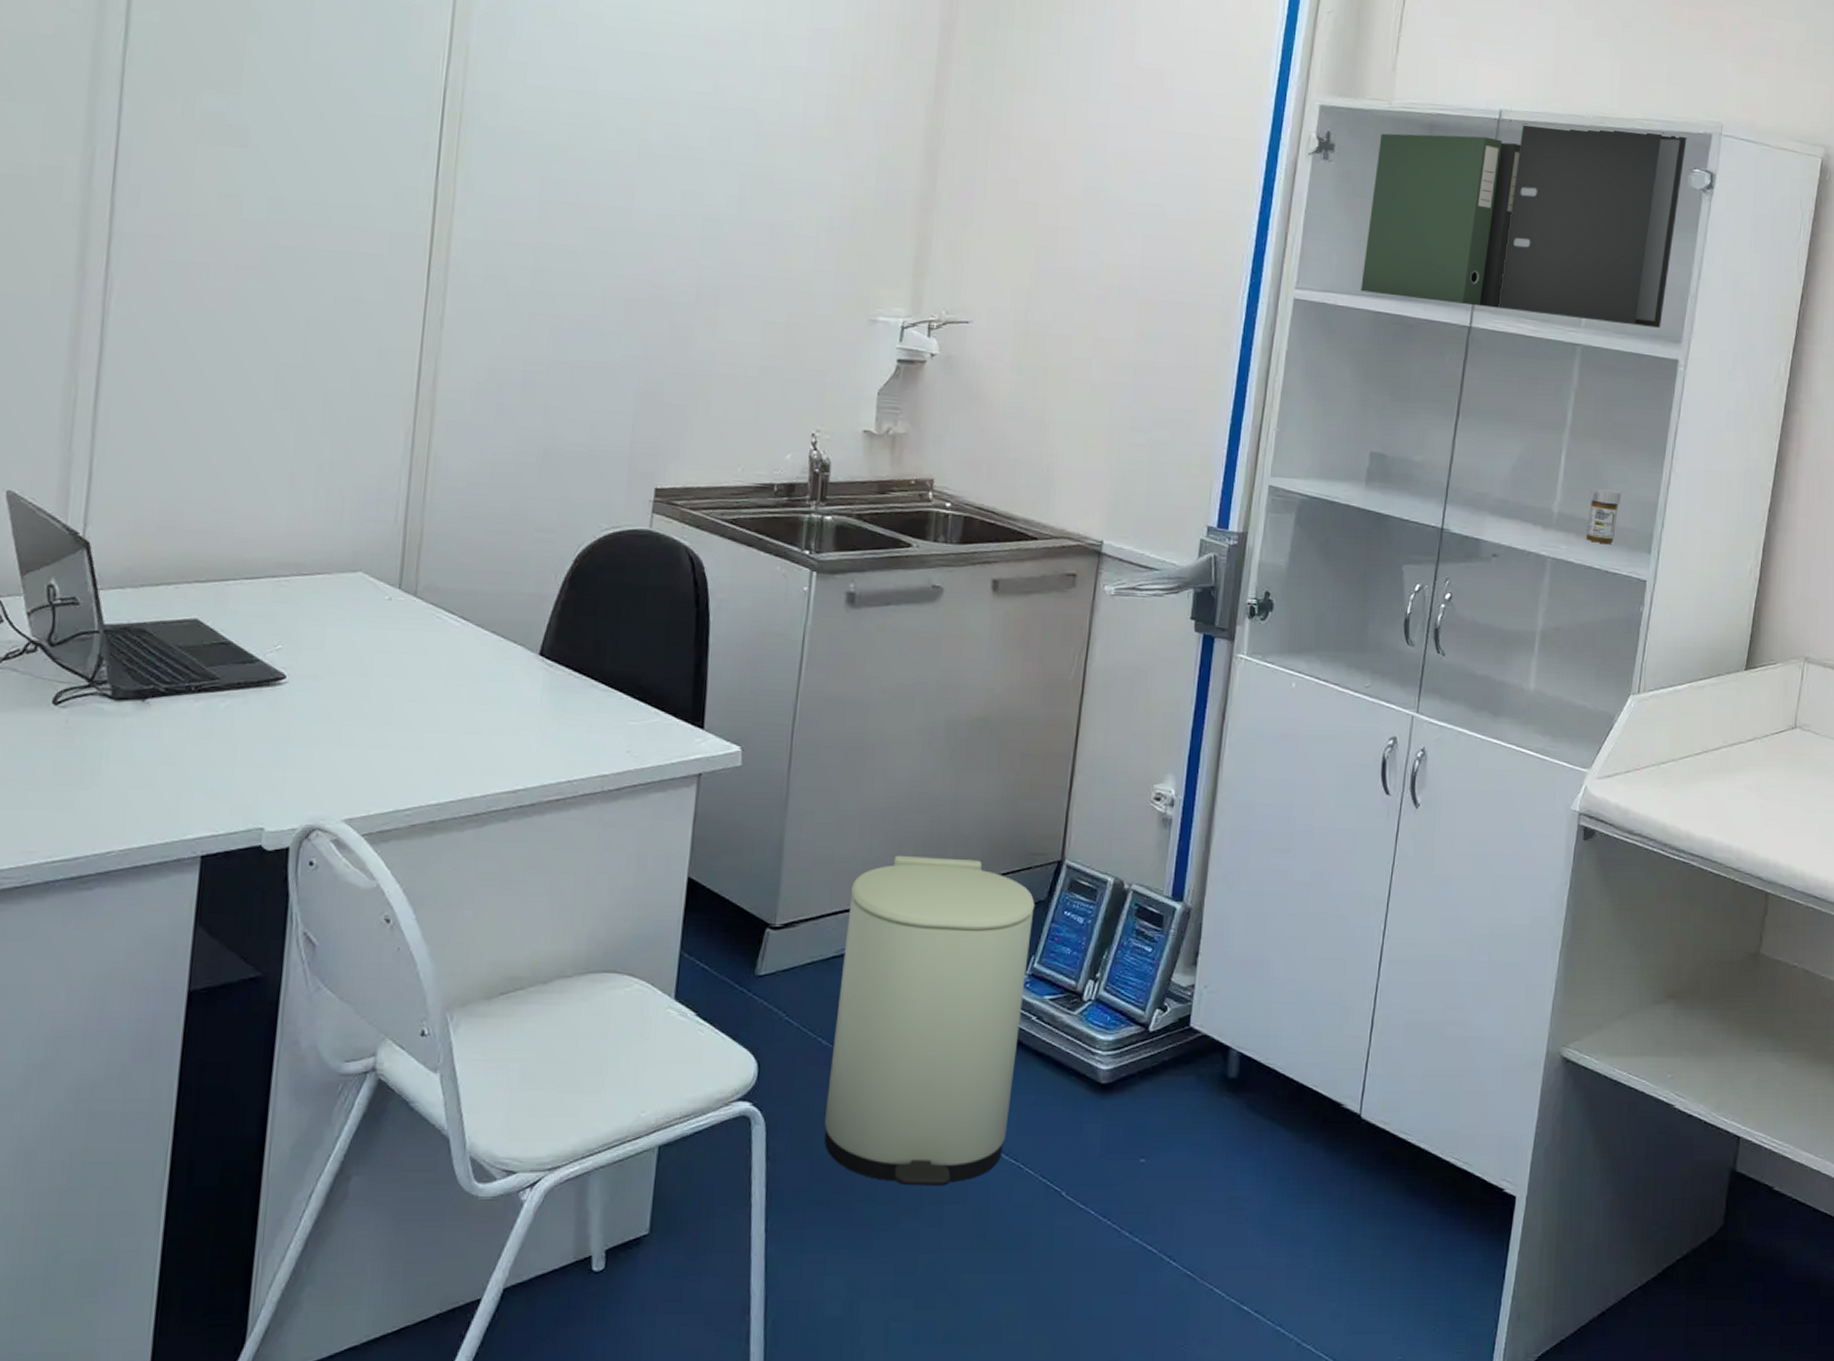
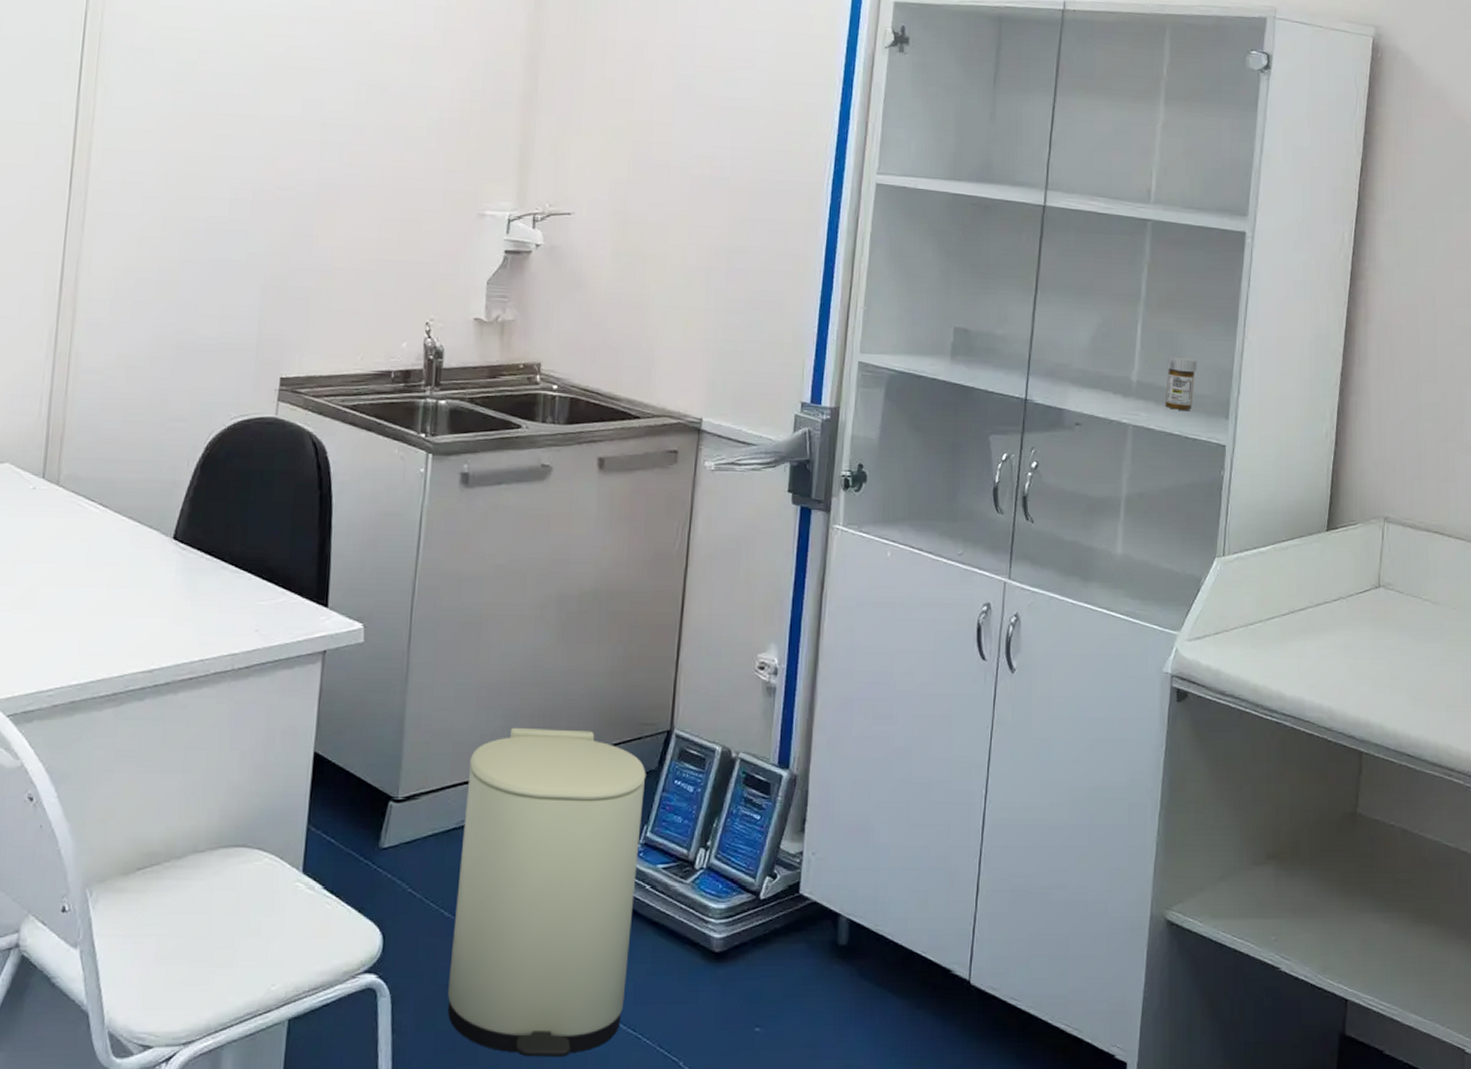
binder: present [1361,133,1521,308] -> none [939,26,1086,187]
binder: present [1498,123,1687,328] -> none [1070,13,1243,202]

